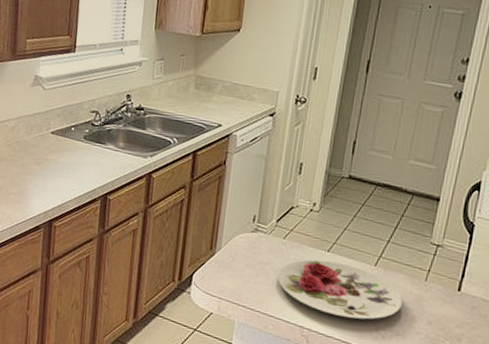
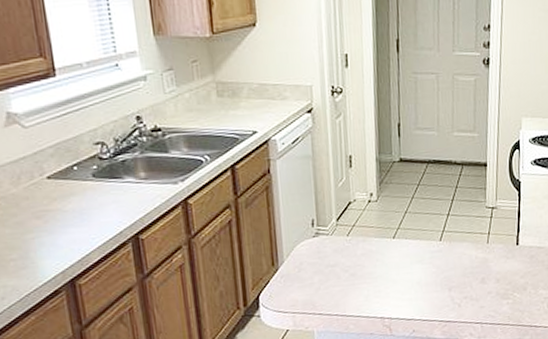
plate: present [277,260,402,320] -> none [348,246,471,298]

